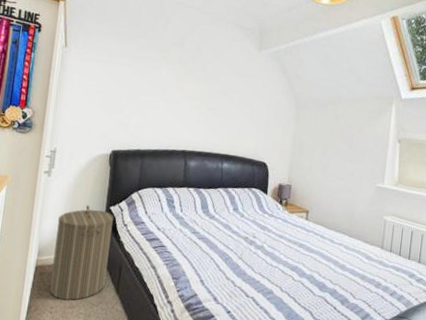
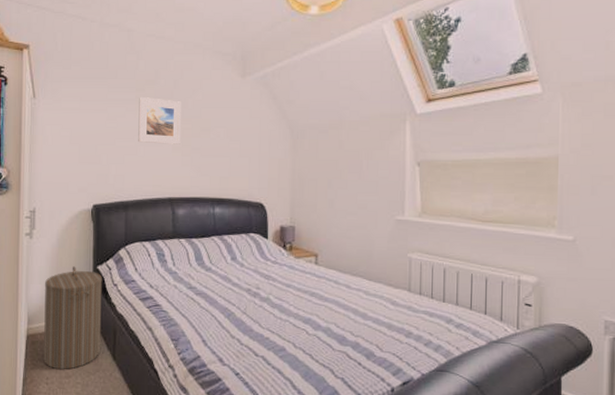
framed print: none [159,57,203,104] -> present [138,96,181,144]

